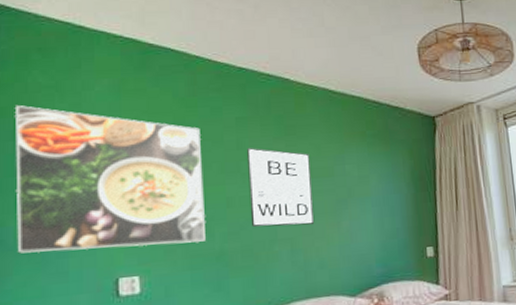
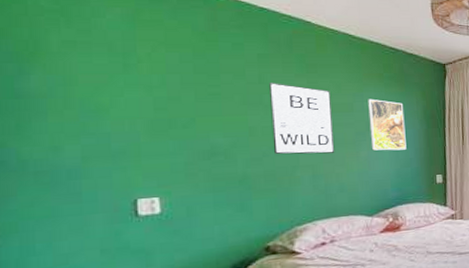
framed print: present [16,105,205,254] -> none [14,28,228,175]
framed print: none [349,160,393,220] -> present [368,98,407,151]

